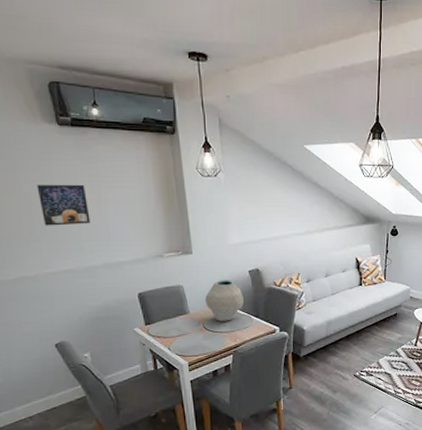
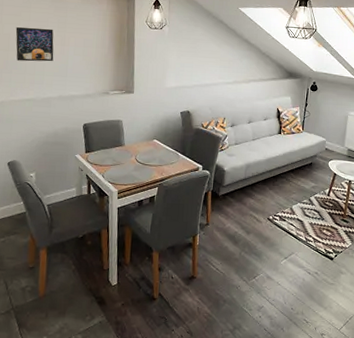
vase: present [205,280,244,322] -> none [140,118,173,156]

